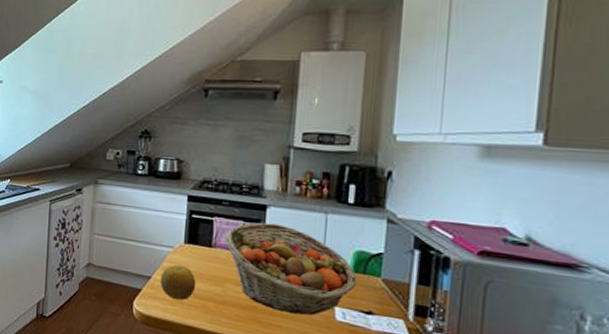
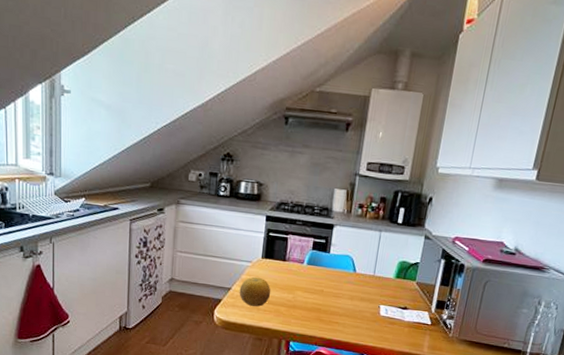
fruit basket: present [224,222,357,315] -> none [297,239,399,313]

